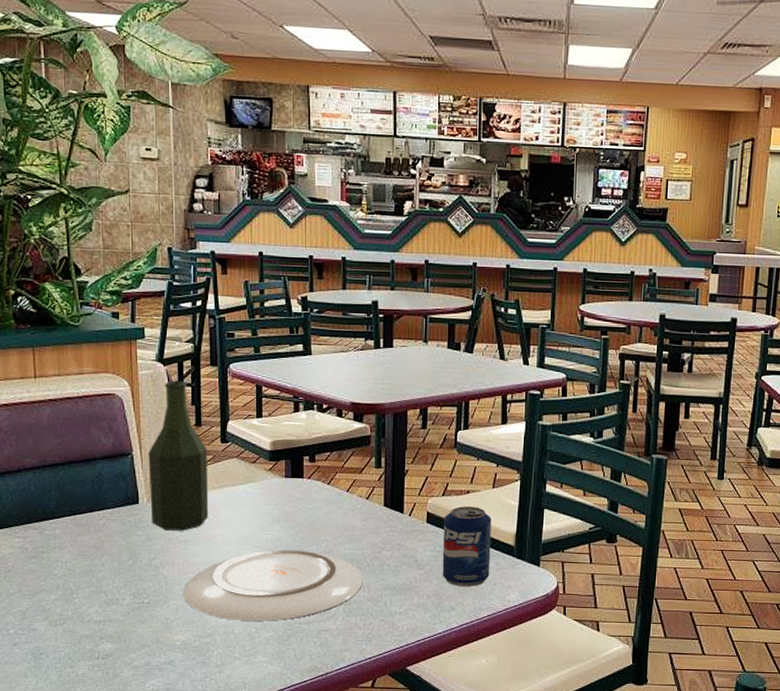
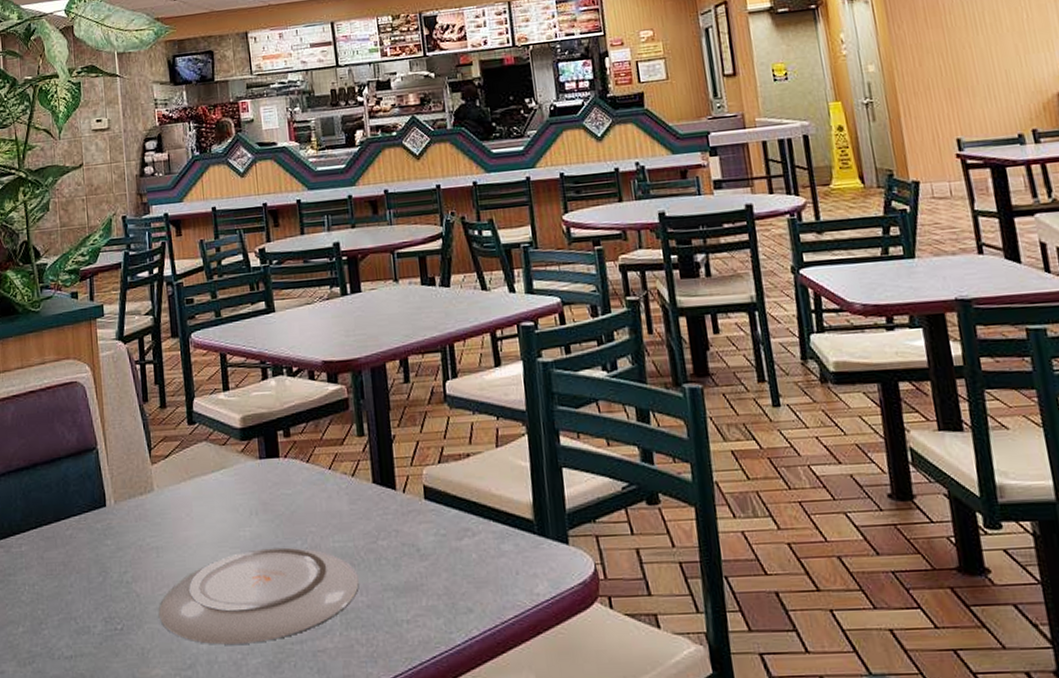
bottle: present [148,380,209,531] -> none [113,358,181,536]
beverage can: present [442,506,492,588] -> none [443,473,510,580]

